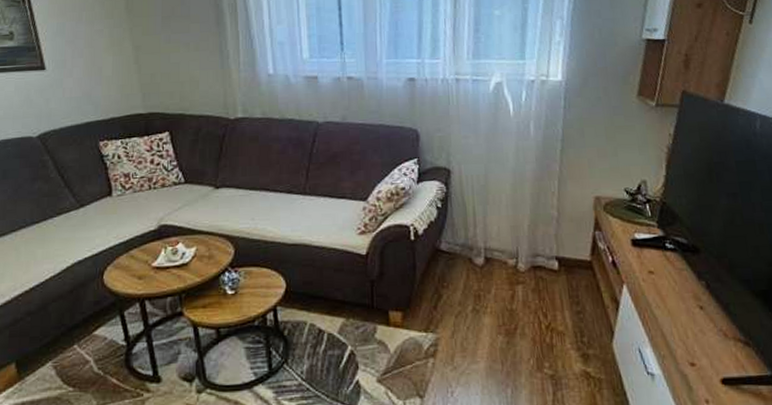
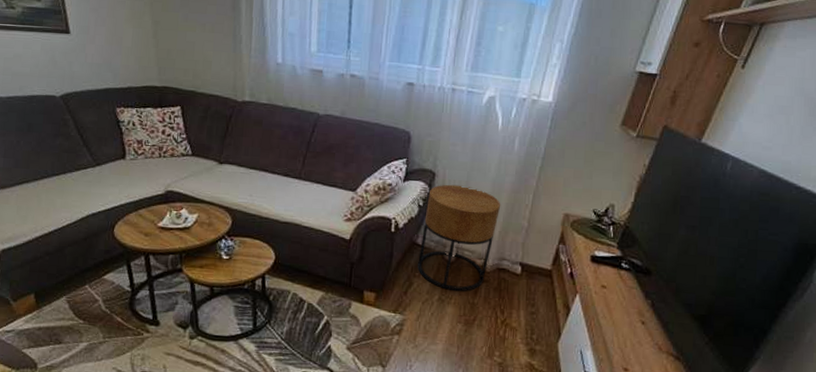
side table: none [444,179,526,298] -> present [418,184,501,291]

